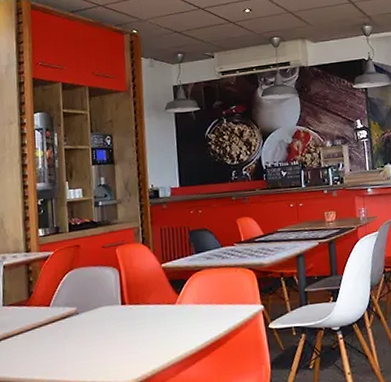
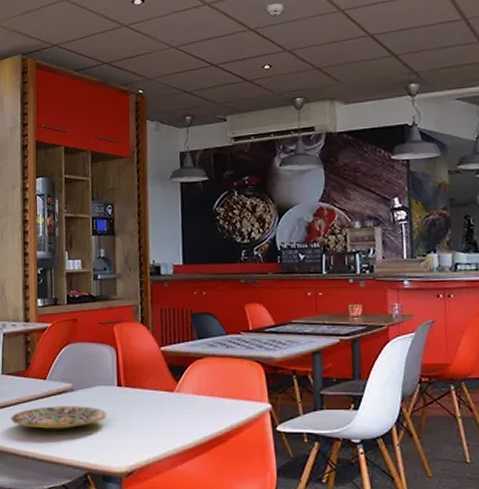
plate: none [13,327,112,355] -> present [10,406,107,430]

